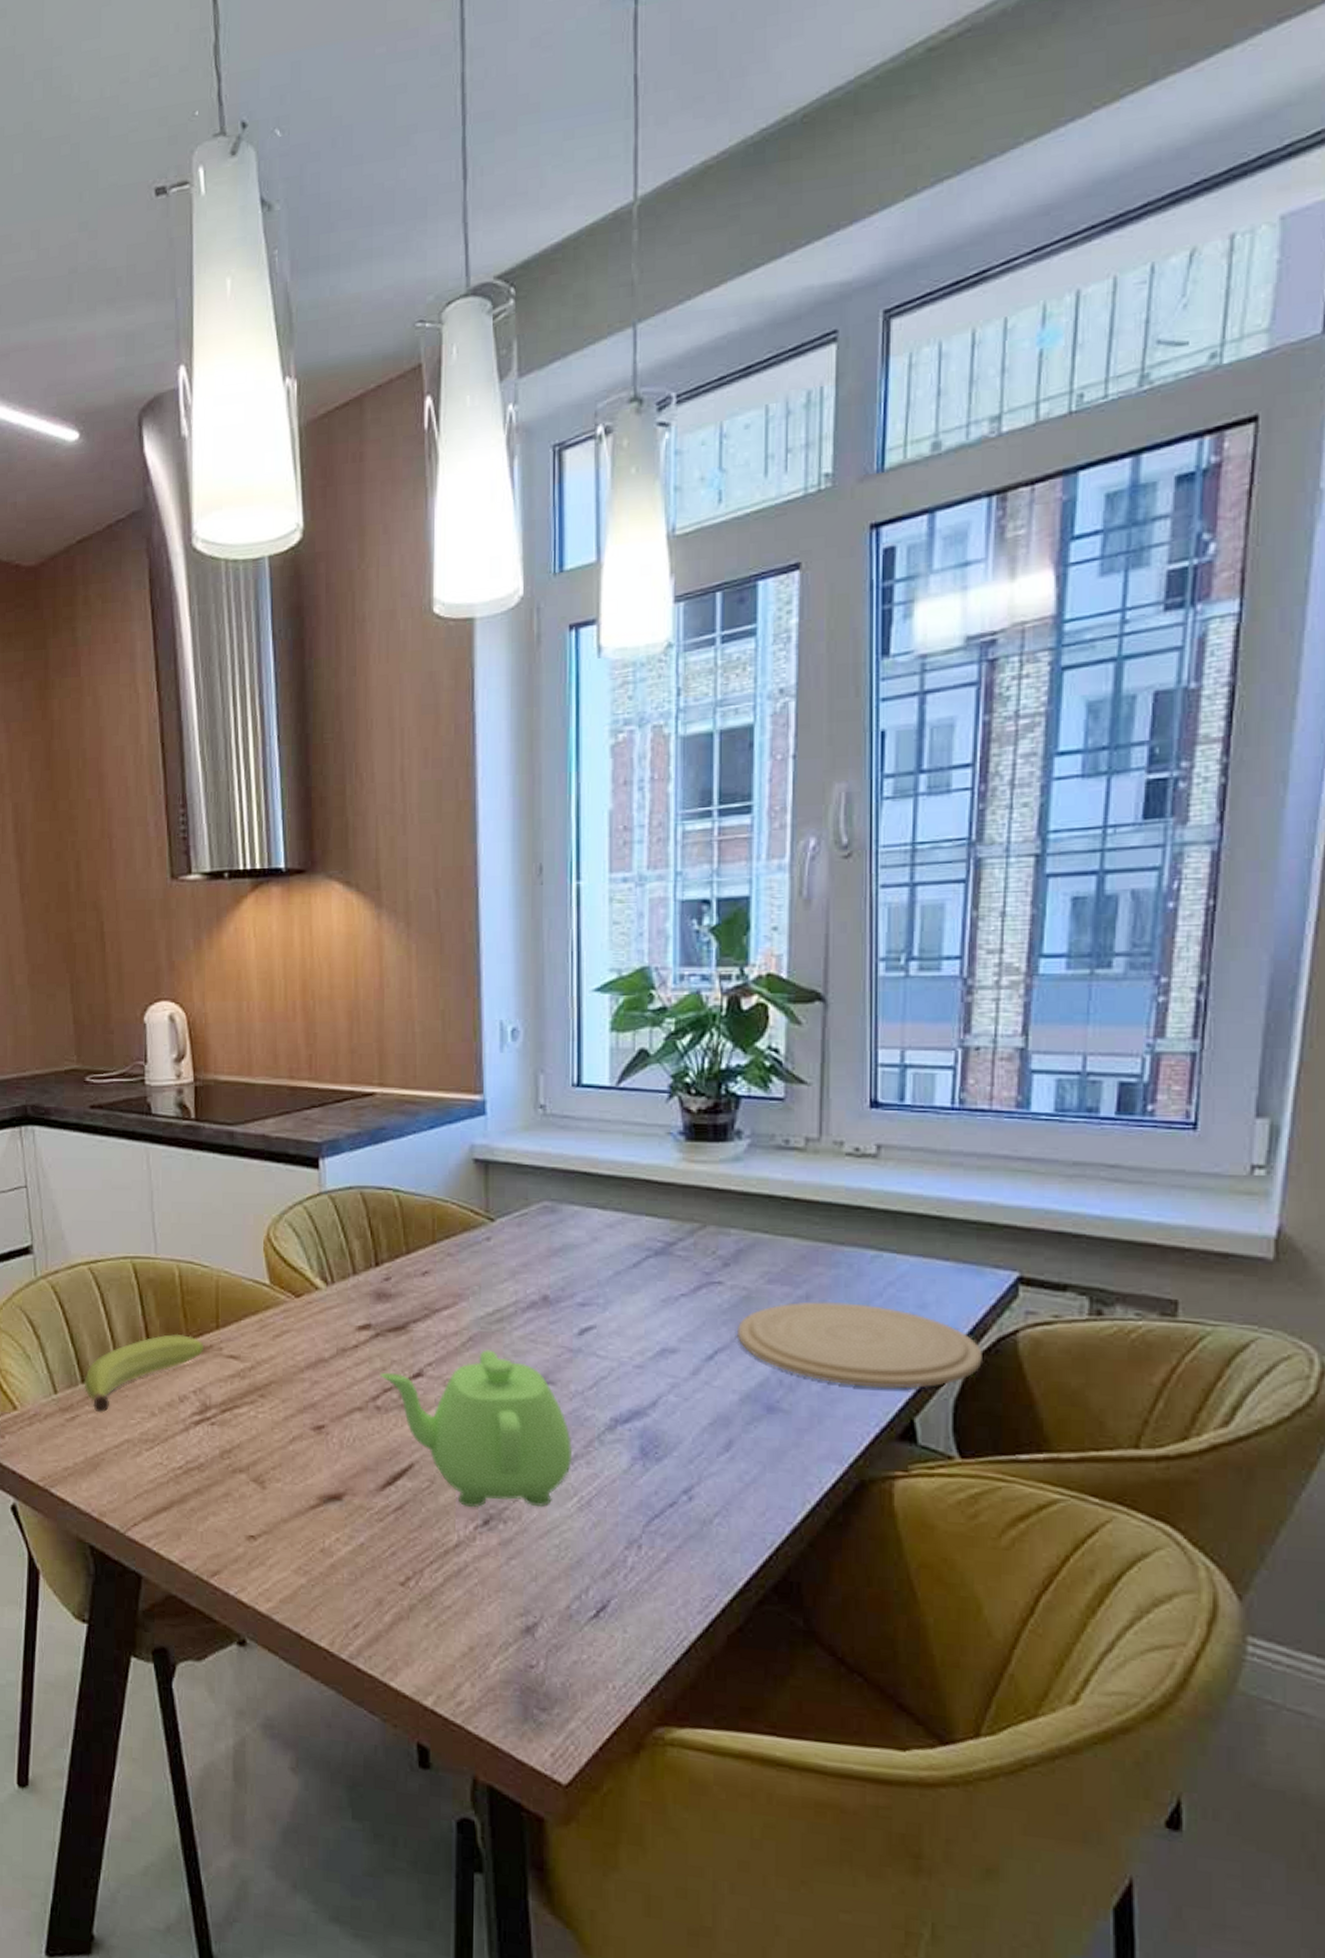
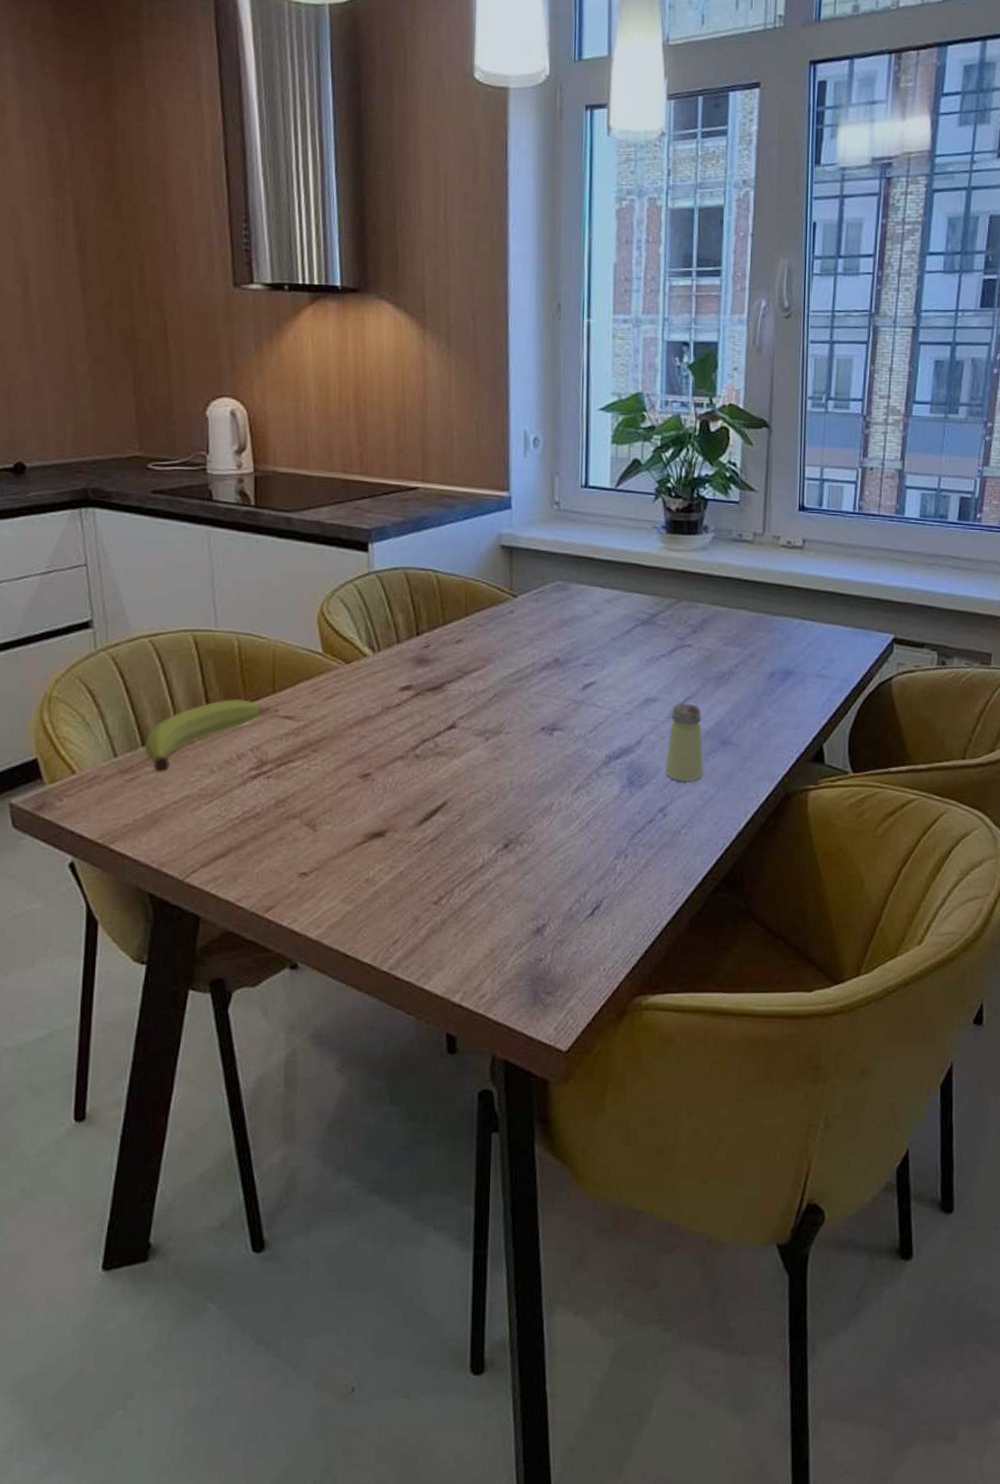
teapot: present [379,1349,573,1508] -> none [419,704,576,834]
saltshaker: none [690,1356,743,1459] -> present [665,703,704,783]
plate: present [736,1302,982,1389] -> none [701,659,869,723]

